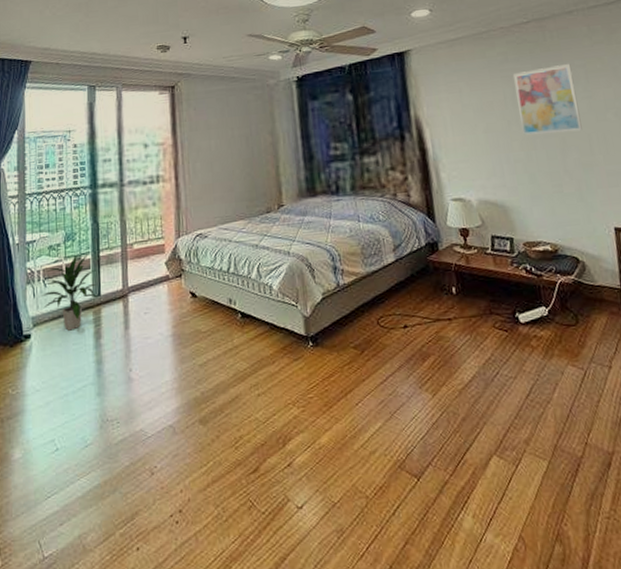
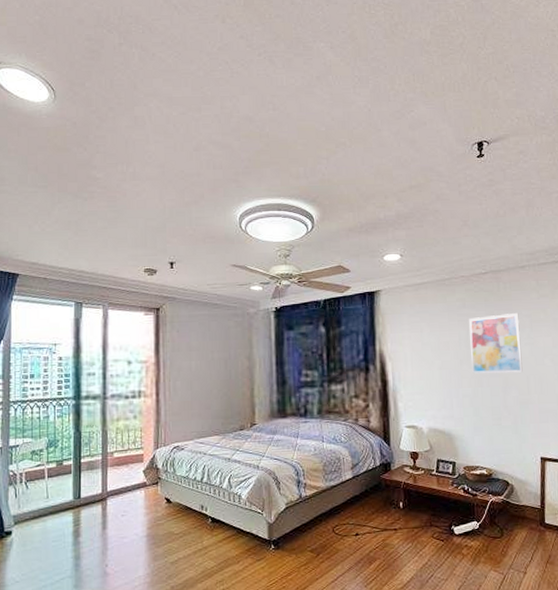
indoor plant: present [41,254,98,331] -> none [23,460,78,529]

